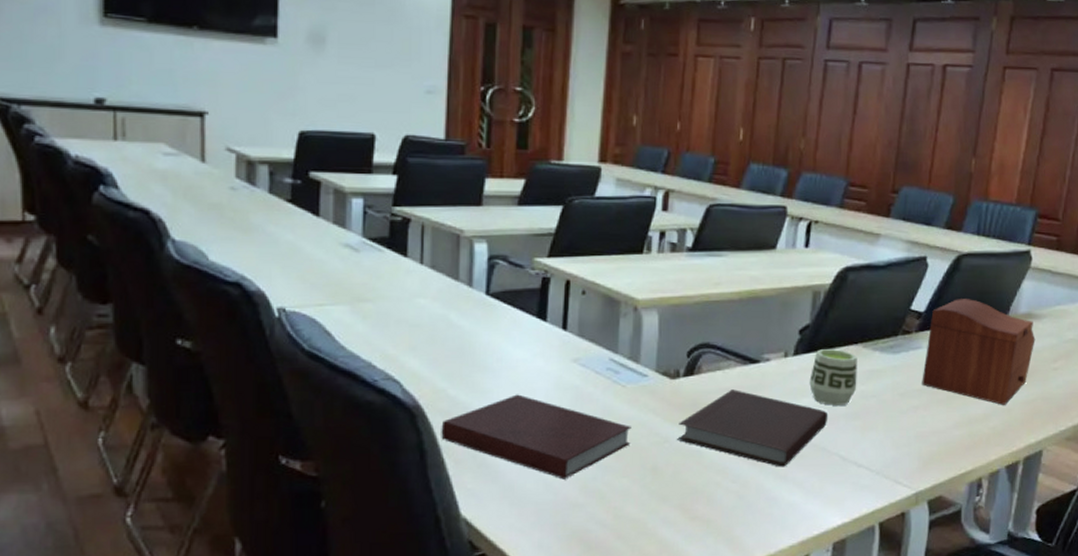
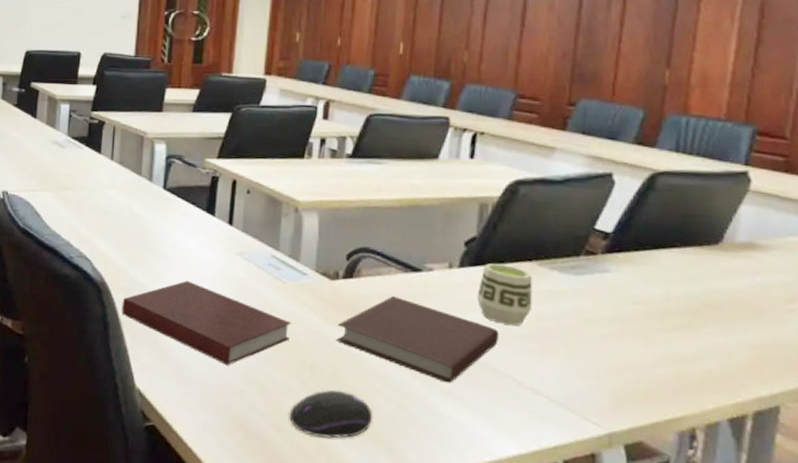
computer mouse: none [630,488,713,538] -> present [289,389,373,439]
sewing box: present [922,299,1036,405] -> none [611,221,762,346]

